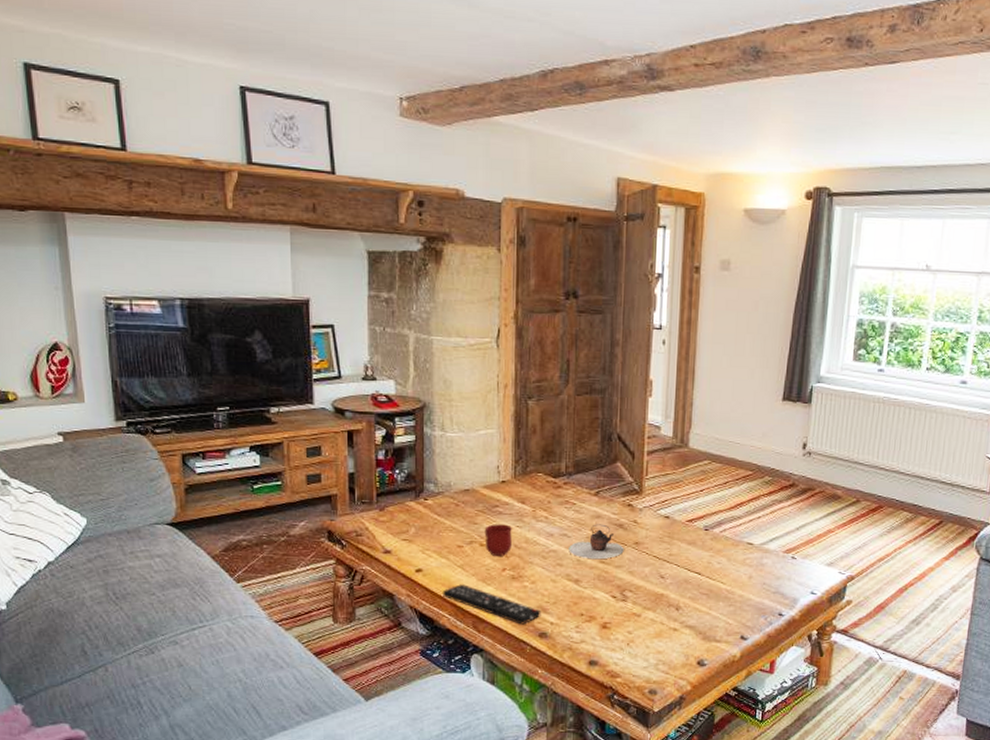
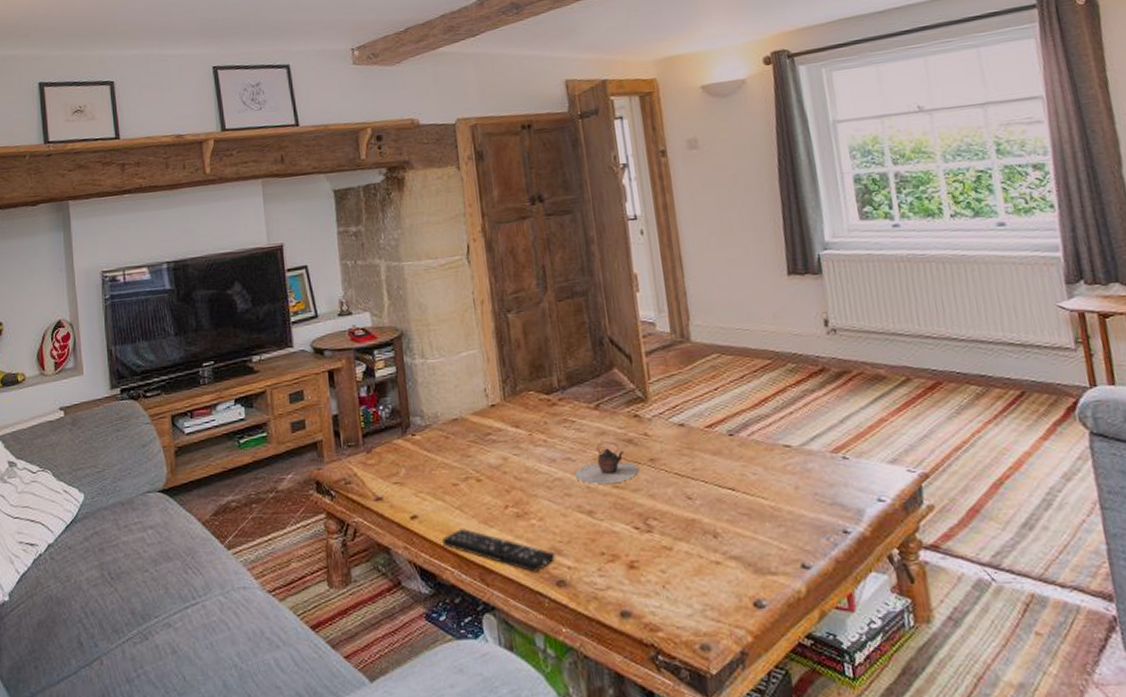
mug: present [484,524,512,556] -> none [479,453,512,492]

